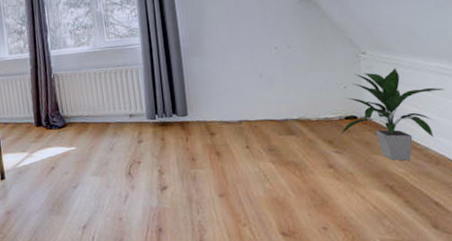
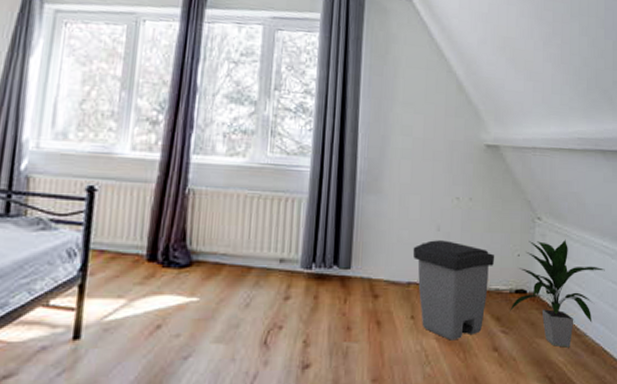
trash can: none [239,83,321,163] -> present [412,240,495,341]

